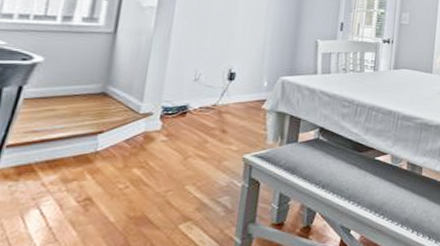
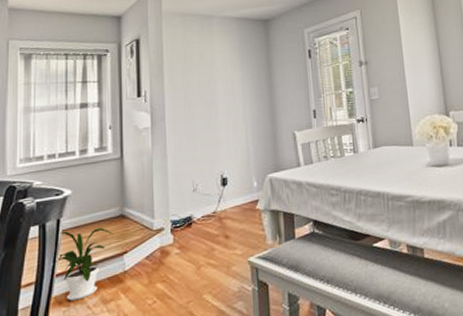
house plant: none [8,100,90,175] -> present [56,228,114,301]

